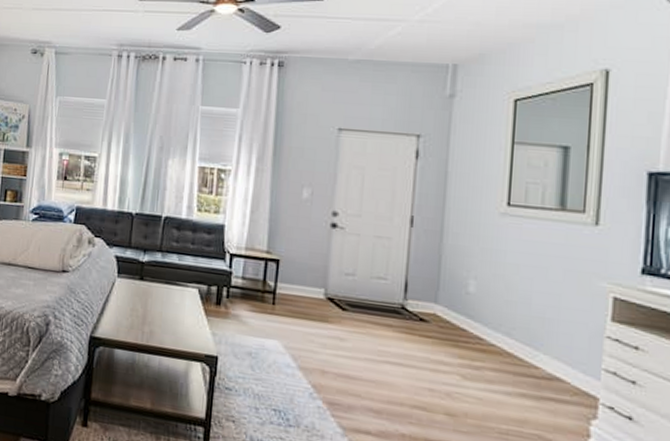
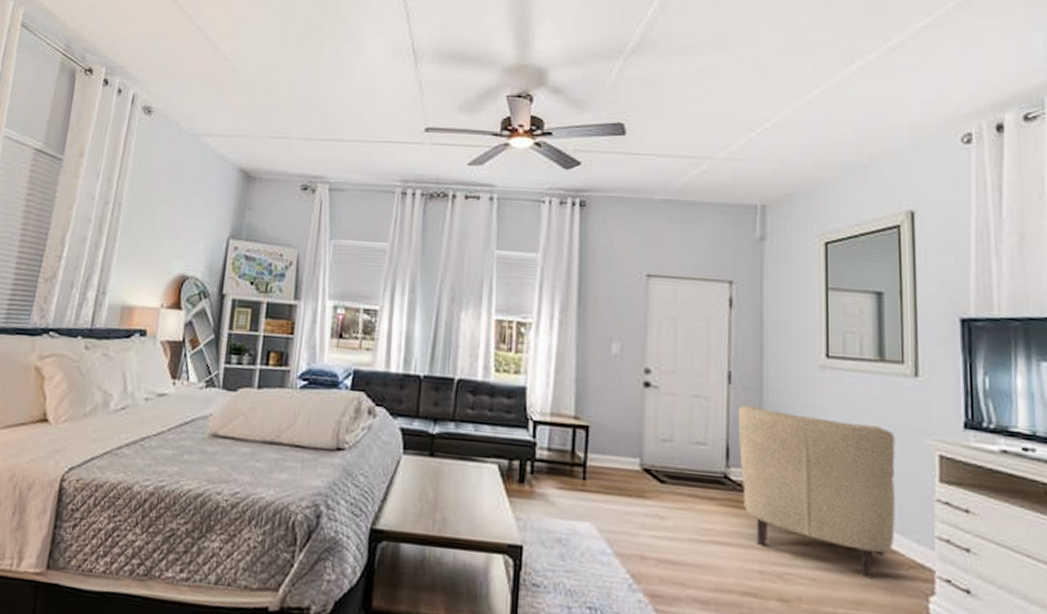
chair: none [417,246,570,402] -> present [738,404,895,579]

